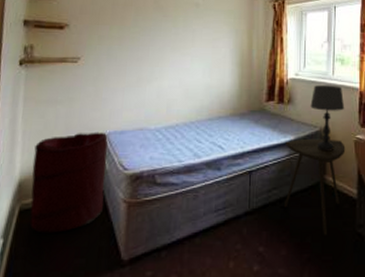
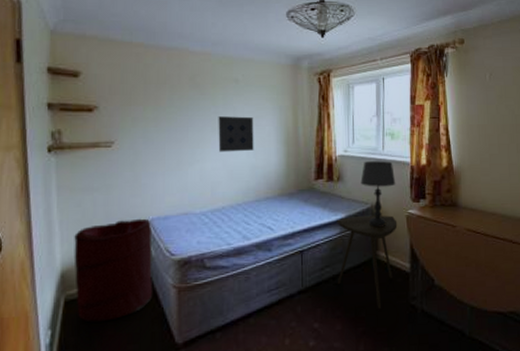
wall art: none [176,37,211,72] -> present [218,116,254,152]

